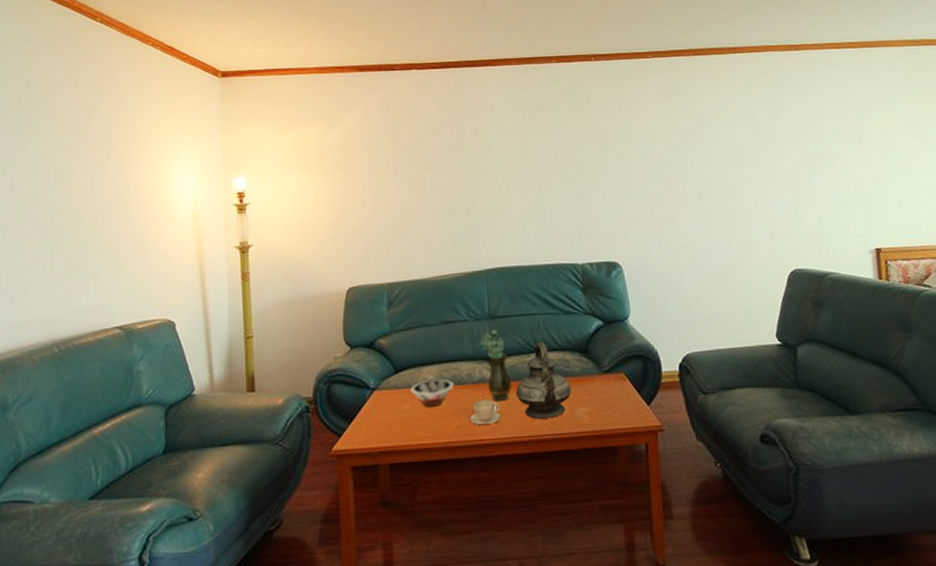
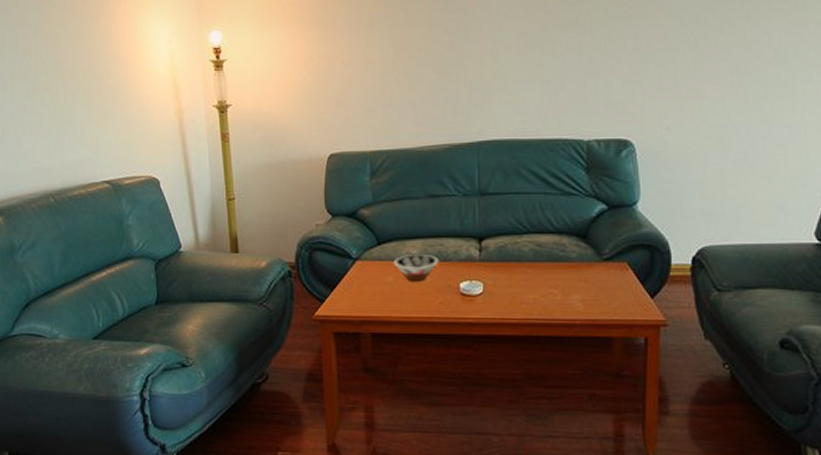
teacup: present [470,400,501,425] -> none [455,279,487,303]
vase: present [480,328,512,401] -> none [468,205,500,281]
teapot: present [516,340,572,419] -> none [505,221,566,303]

